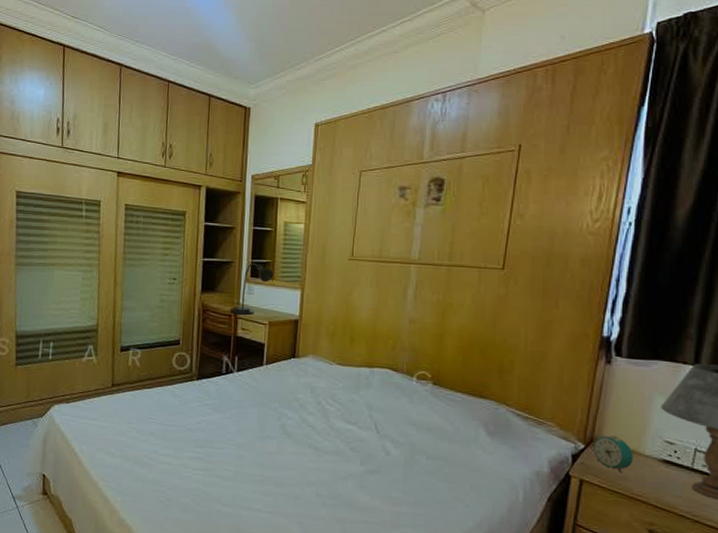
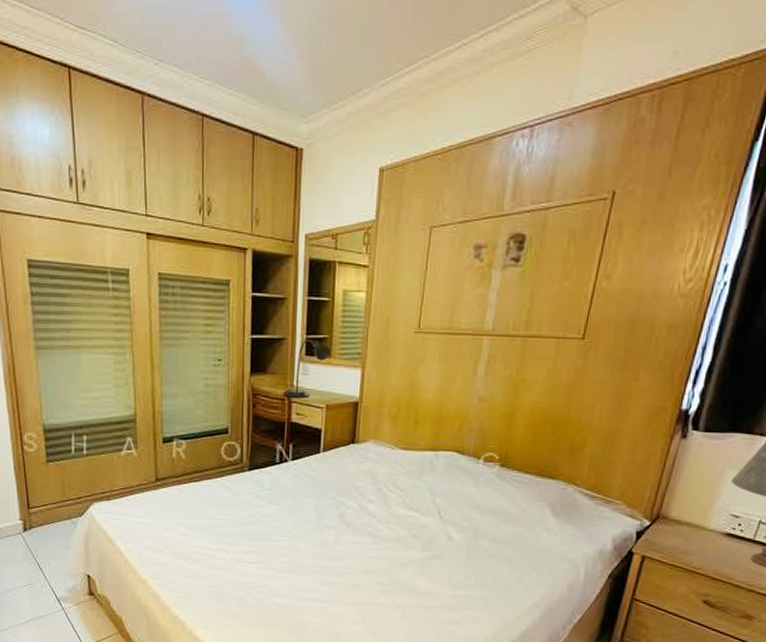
alarm clock: present [593,435,634,473] -> none [658,511,698,548]

